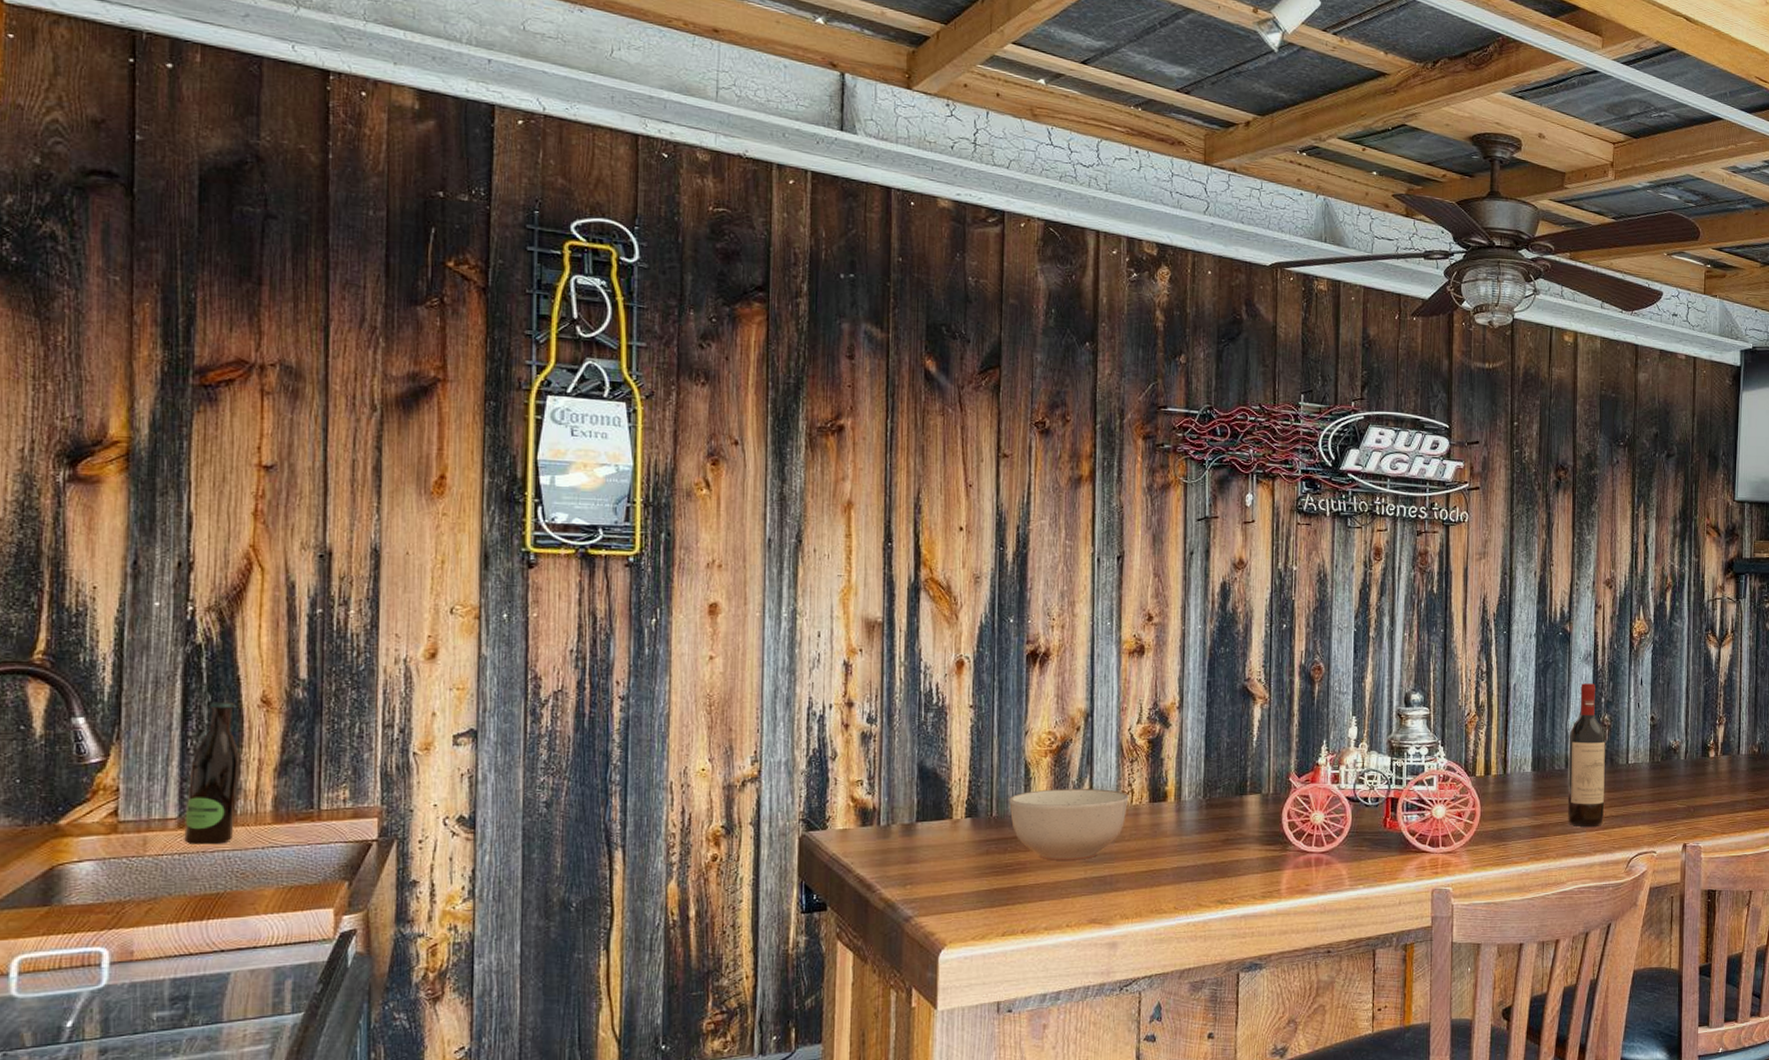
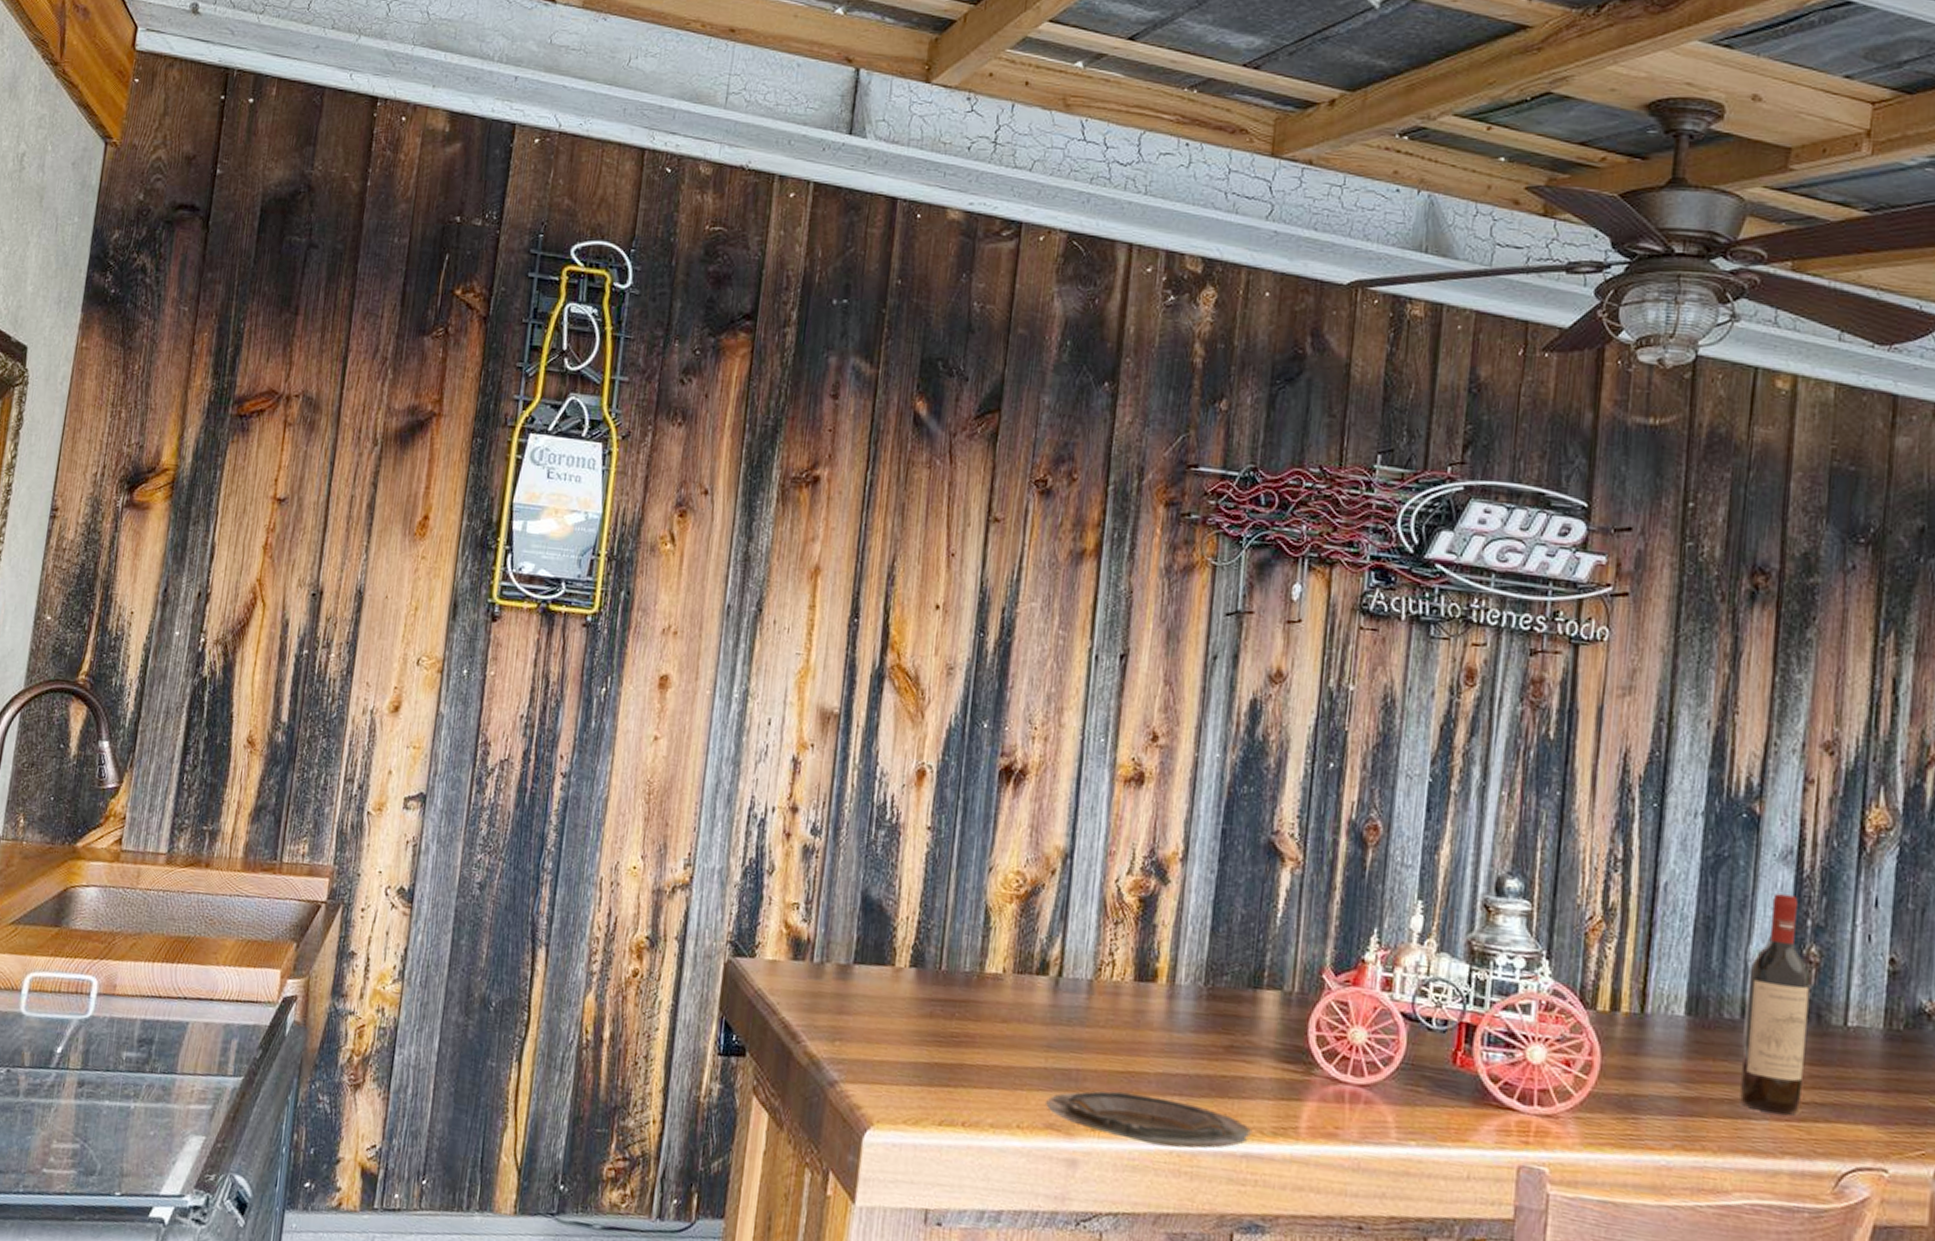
bottle: present [184,701,241,844] -> none [169,737,226,885]
bowl: present [1009,789,1129,861] -> none [962,944,1109,1043]
ashtray: none [1088,885,1247,921] -> present [1046,1090,1253,1149]

